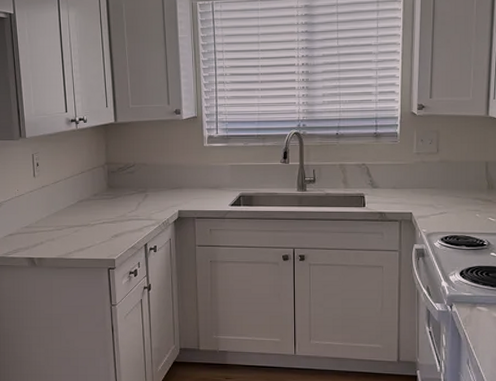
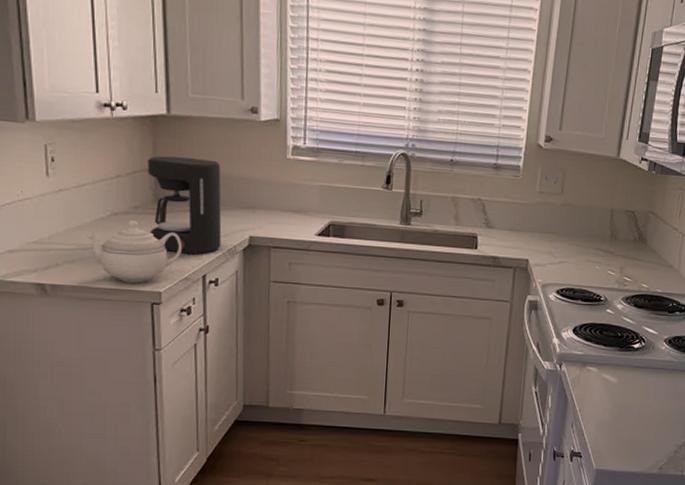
teapot: none [61,205,129,253] -> present [87,221,182,283]
coffee maker: none [102,153,158,228] -> present [147,156,222,255]

